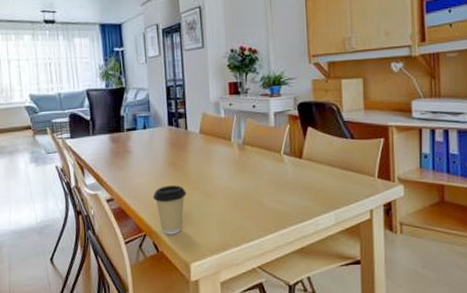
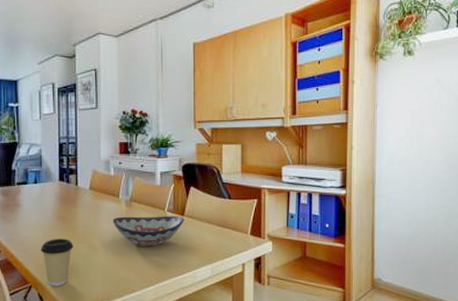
decorative bowl: none [225,158,303,192] -> present [112,215,184,246]

